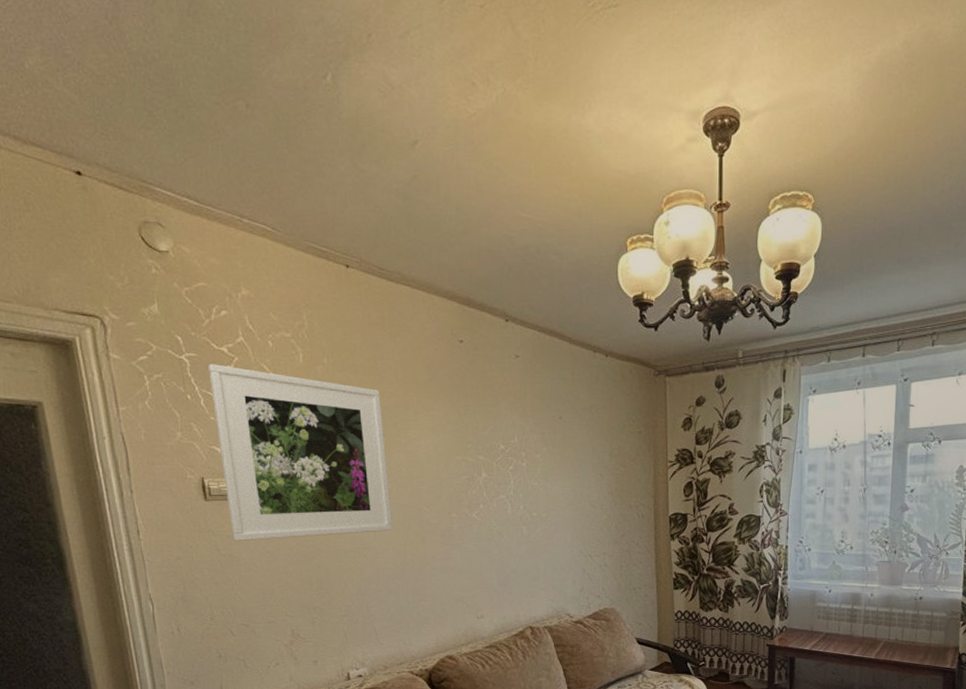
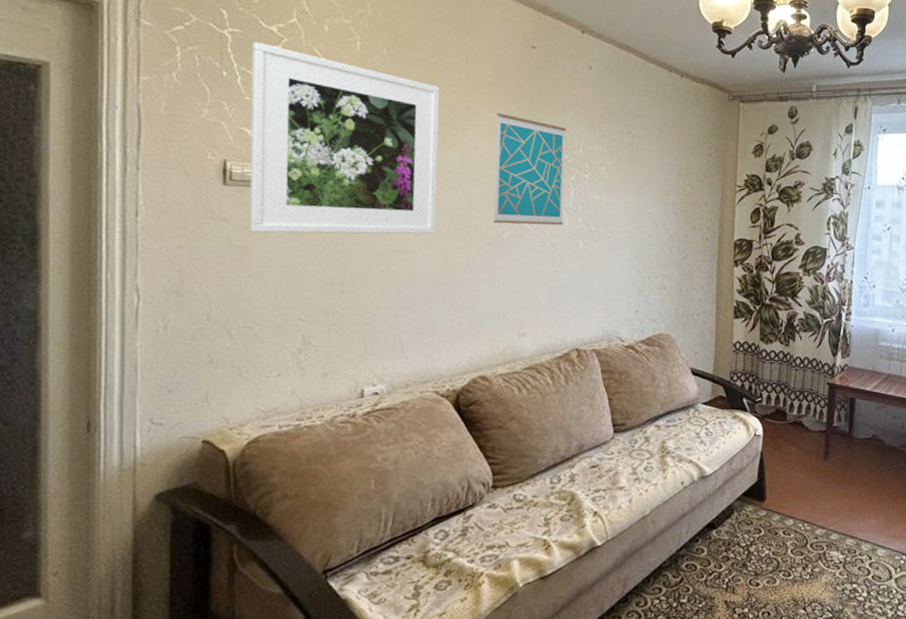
wall art: none [434,410,507,516] -> present [493,112,566,226]

